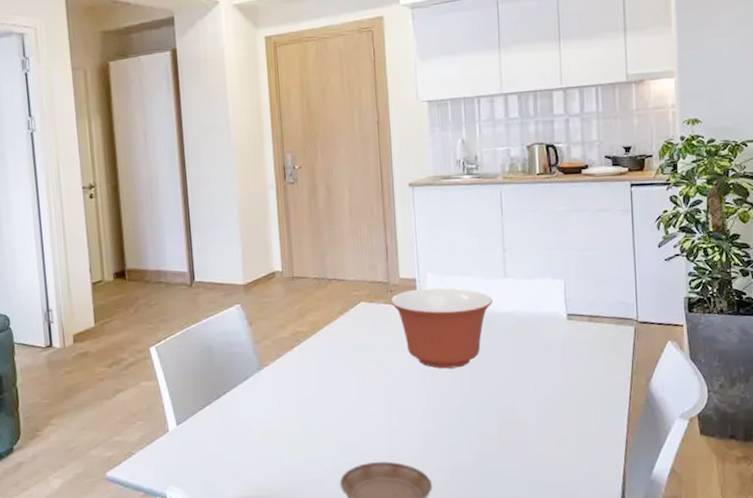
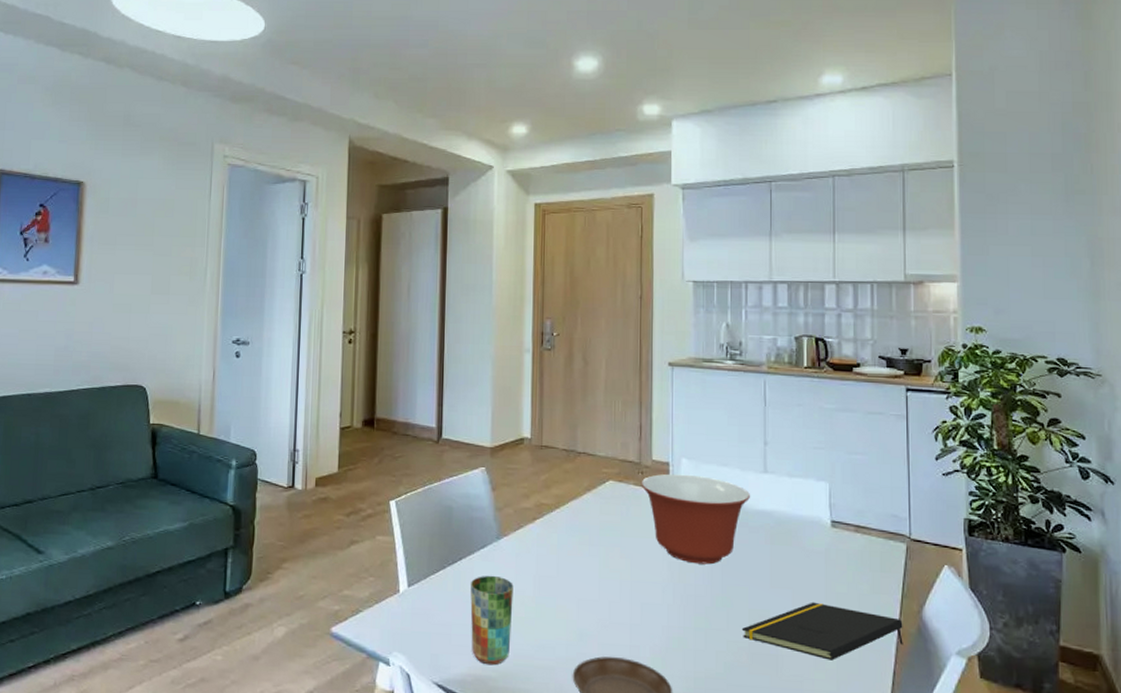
cup: none [237,404,280,486] -> present [470,575,513,666]
notepad: none [491,388,634,438] -> present [741,602,903,661]

